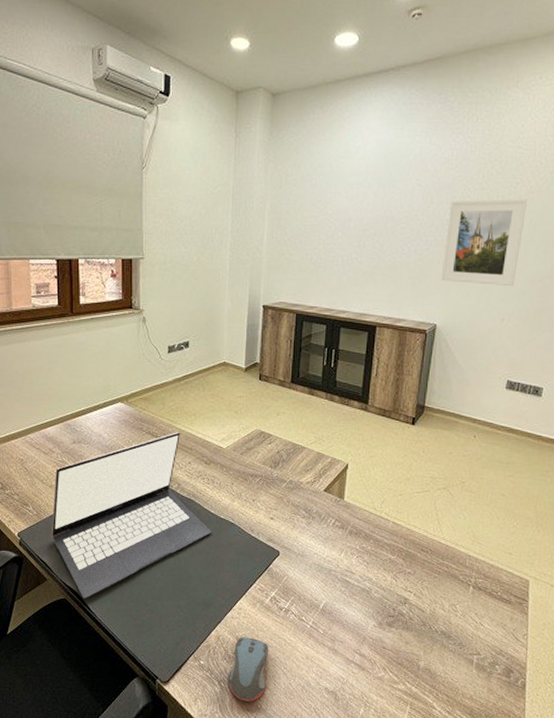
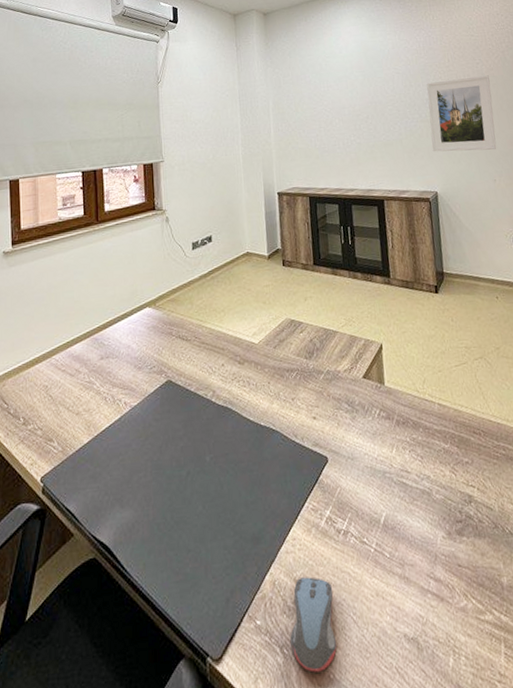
laptop: present [52,432,212,599] -> none [79,332,254,554]

